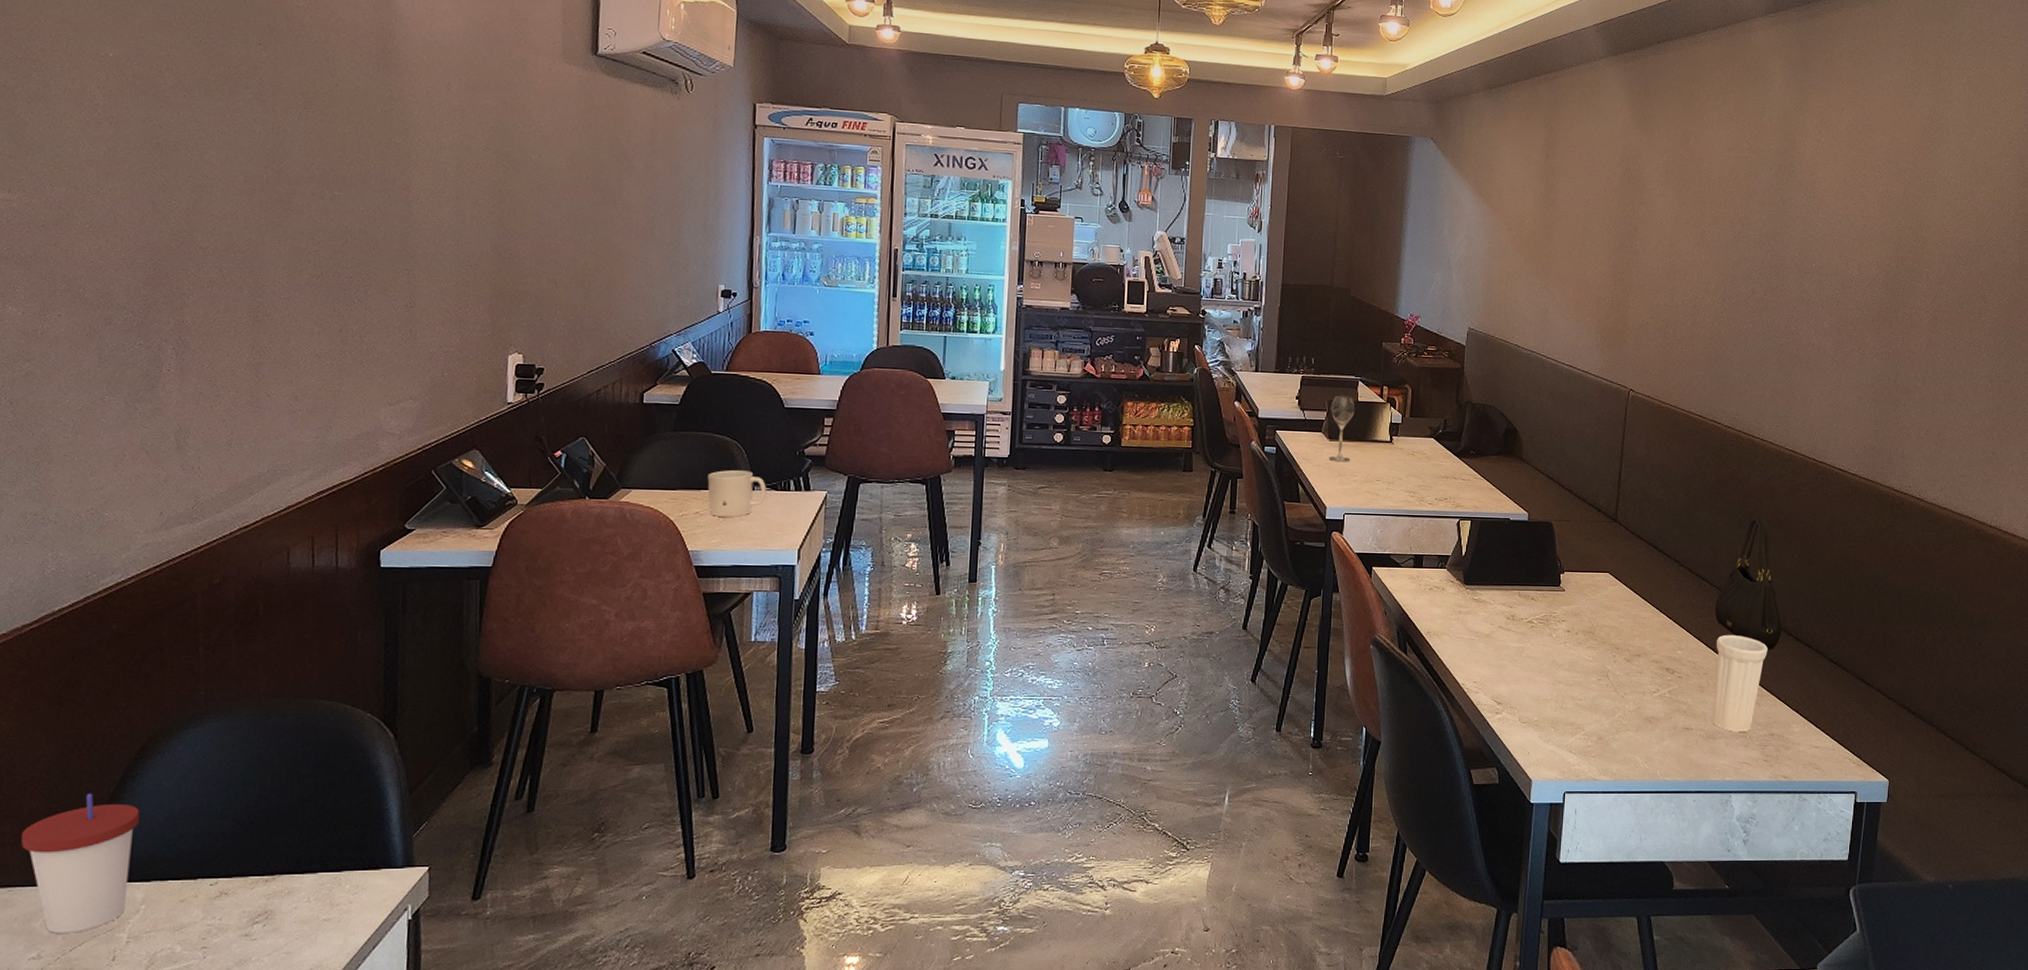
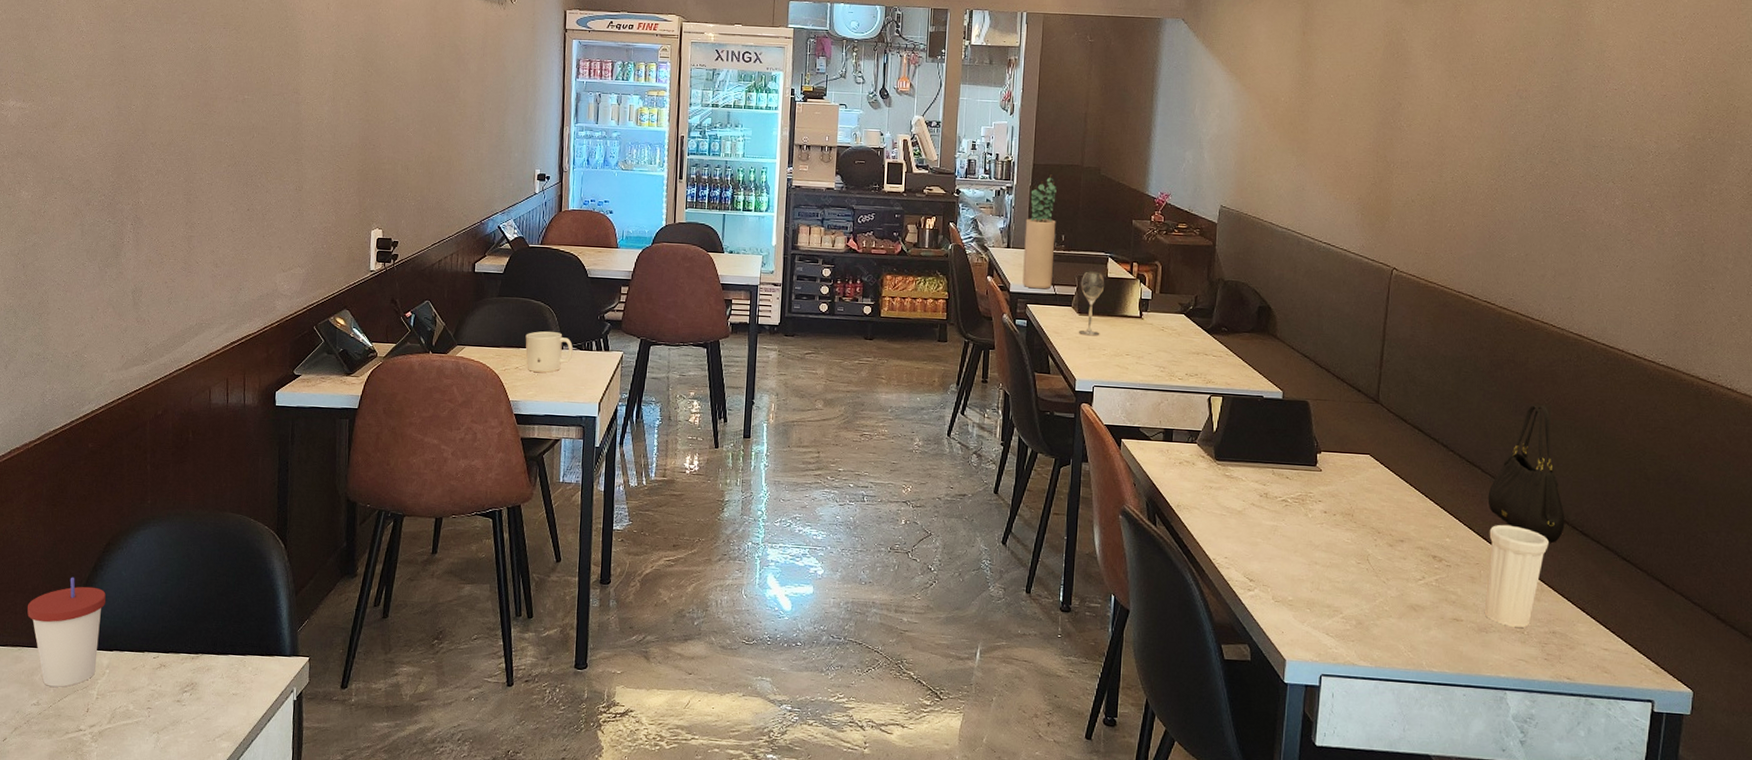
vase: none [1271,295,1307,415] -> present [1022,174,1058,289]

